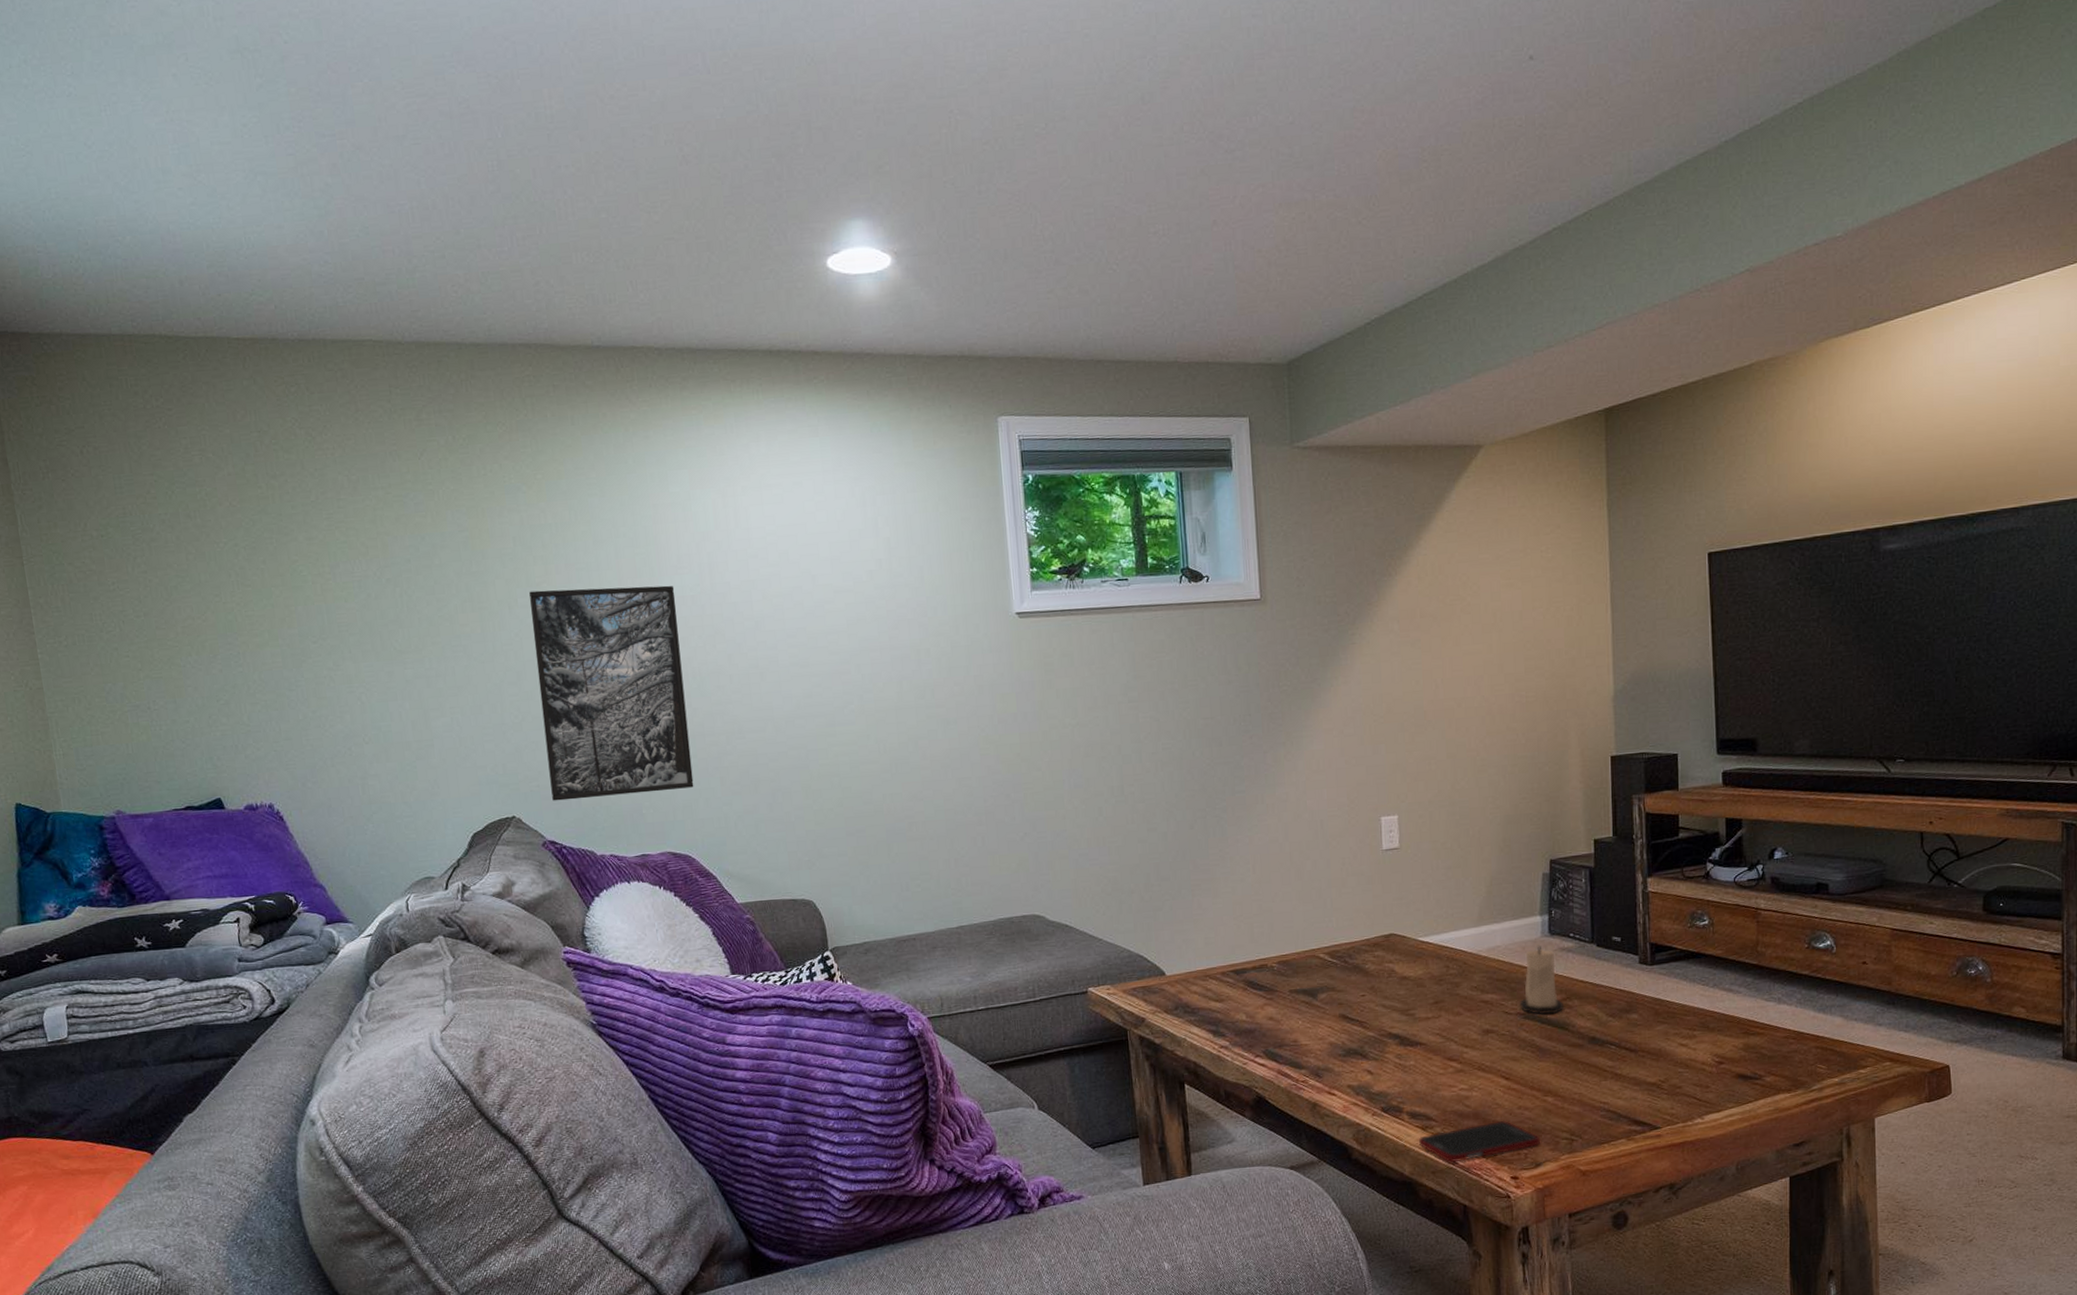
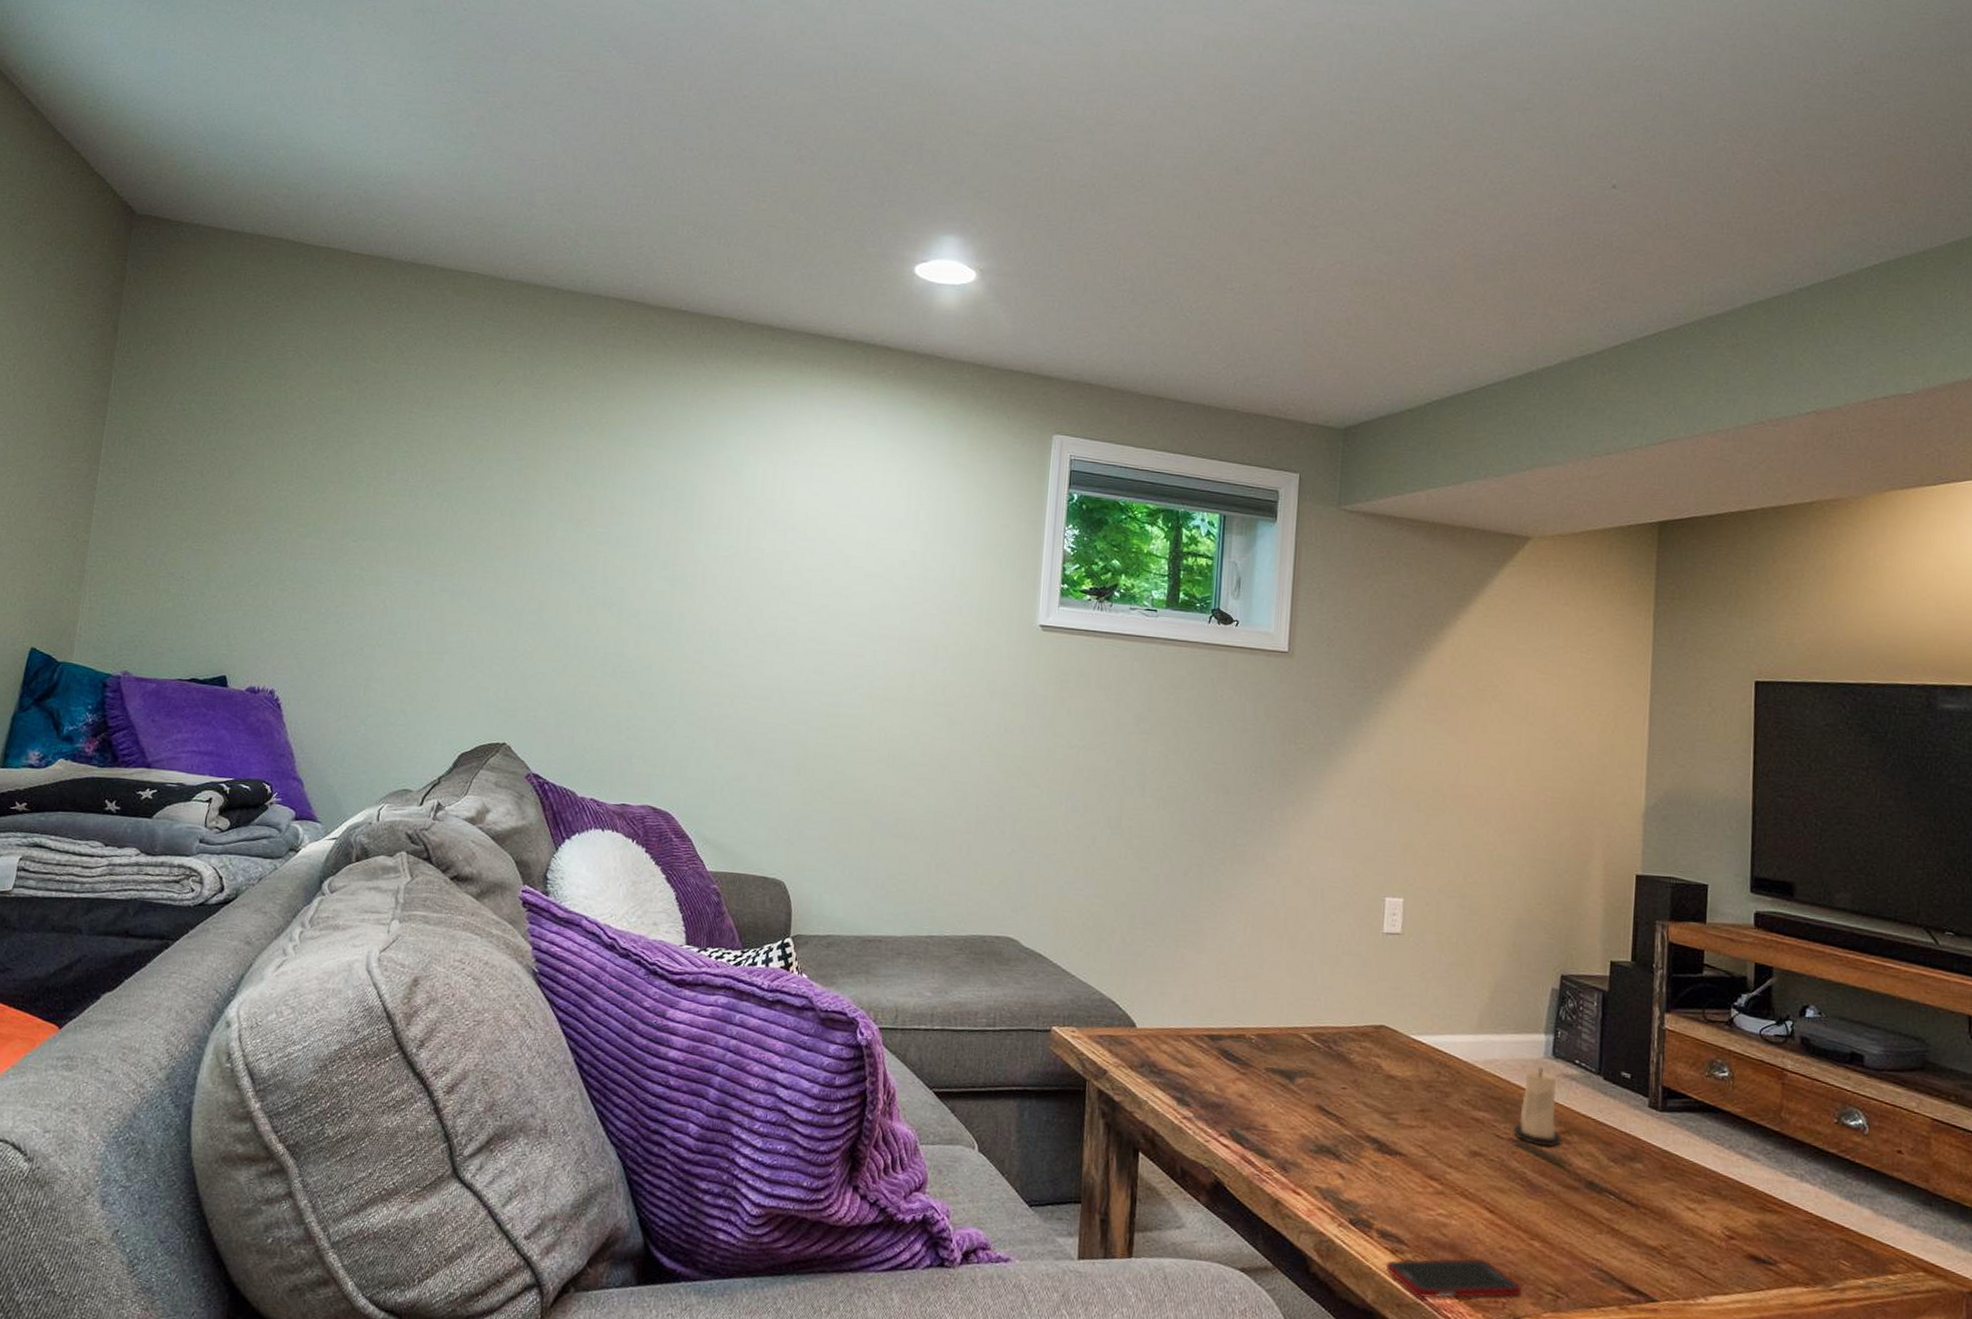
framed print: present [529,585,694,801] -> none [546,526,710,745]

